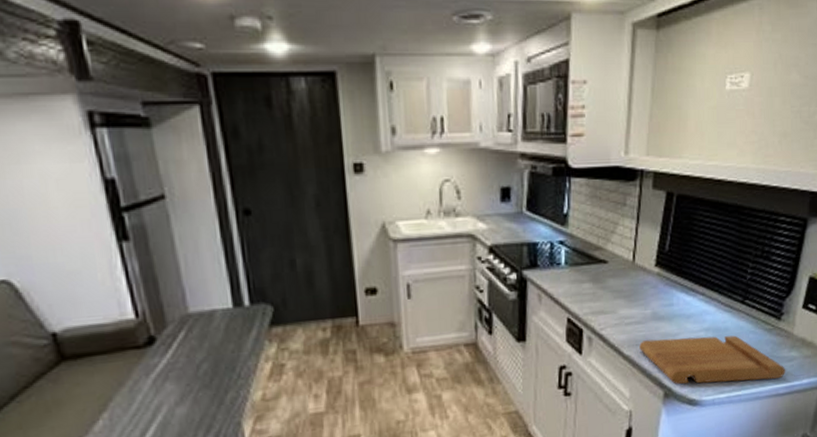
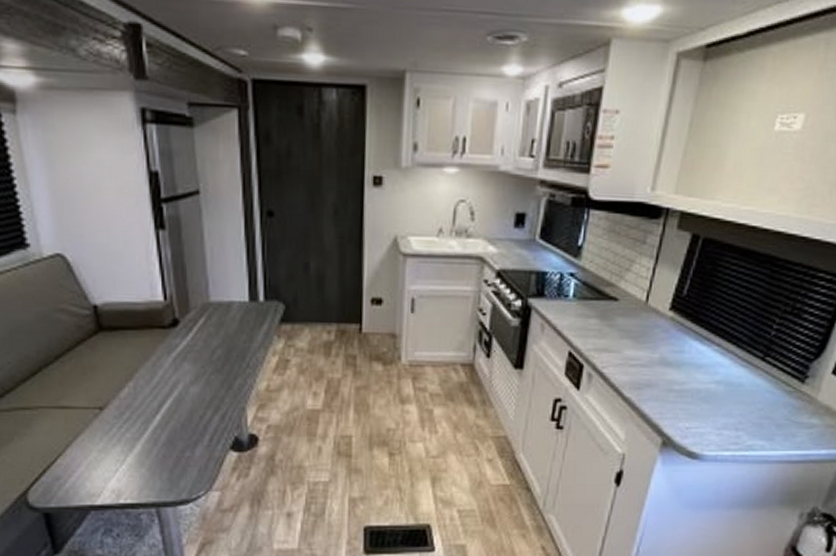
cutting board: present [639,335,785,385] -> none [641,385,802,445]

